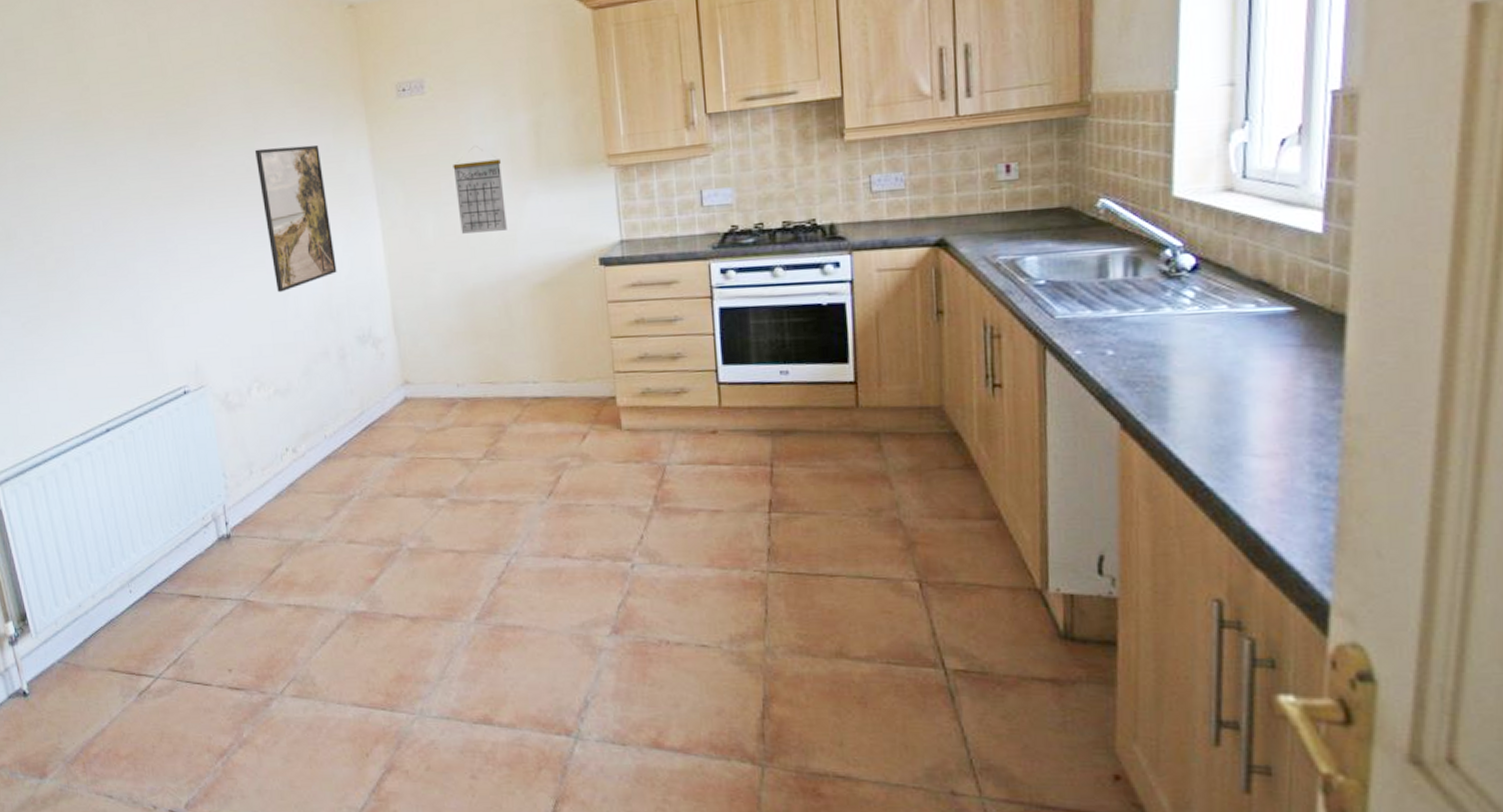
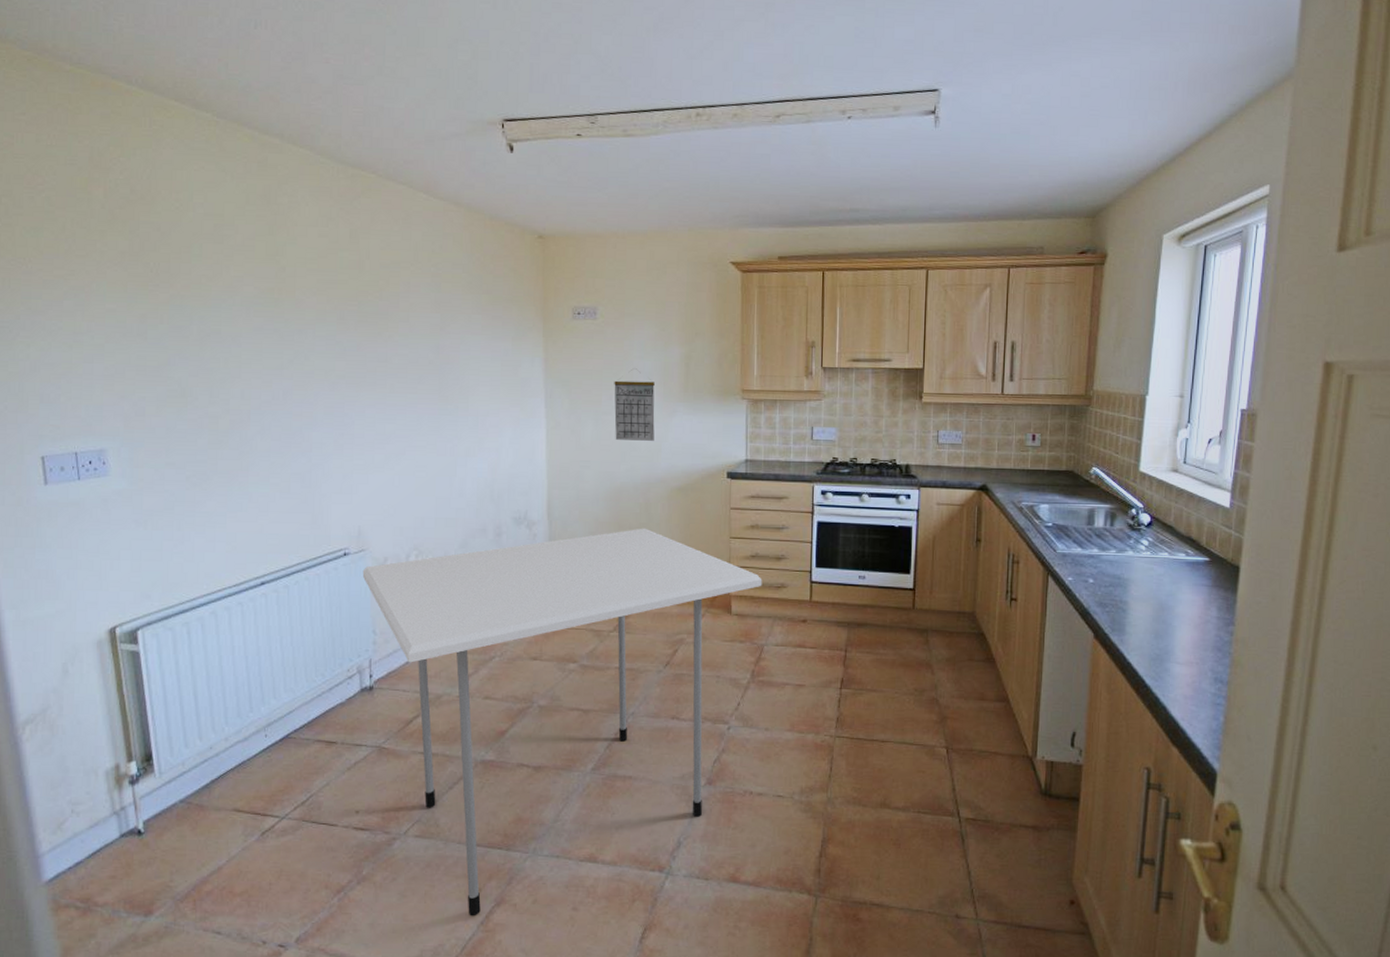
dining table: none [204,334,657,784] -> present [362,528,762,916]
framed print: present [255,144,337,293] -> none [439,345,502,473]

